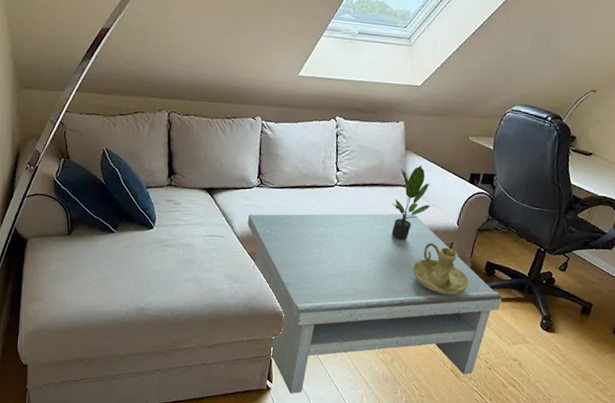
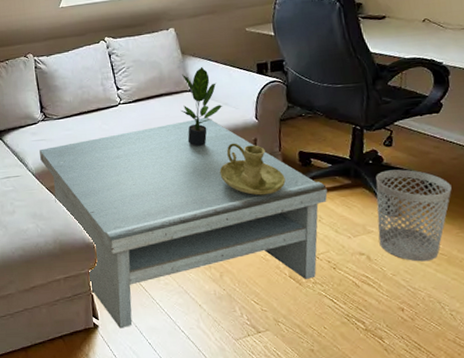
wastebasket: none [532,291,603,375] -> present [376,169,452,262]

